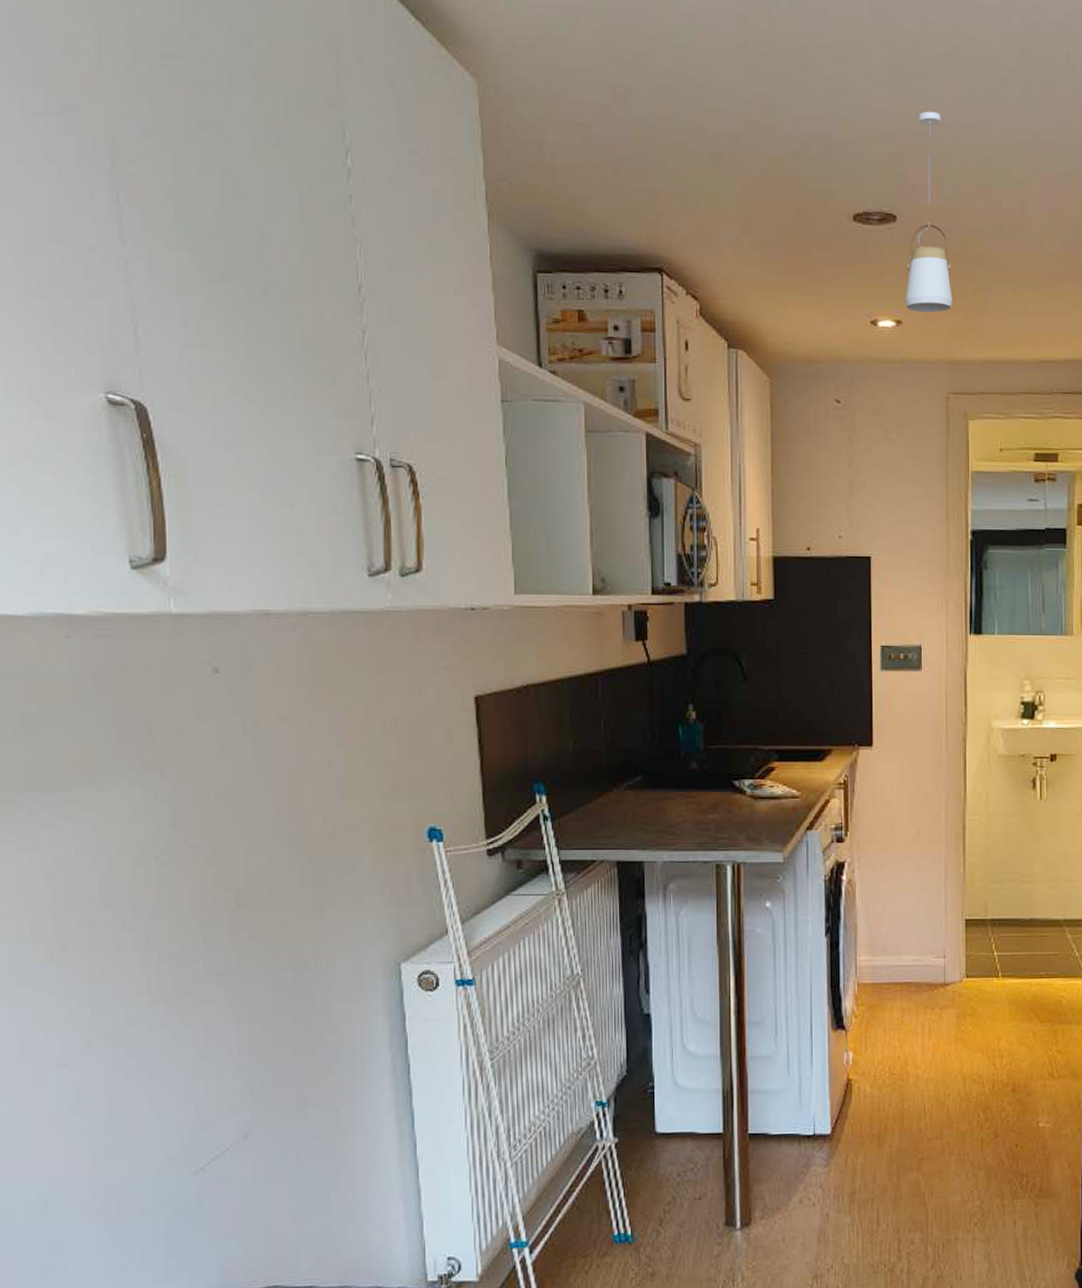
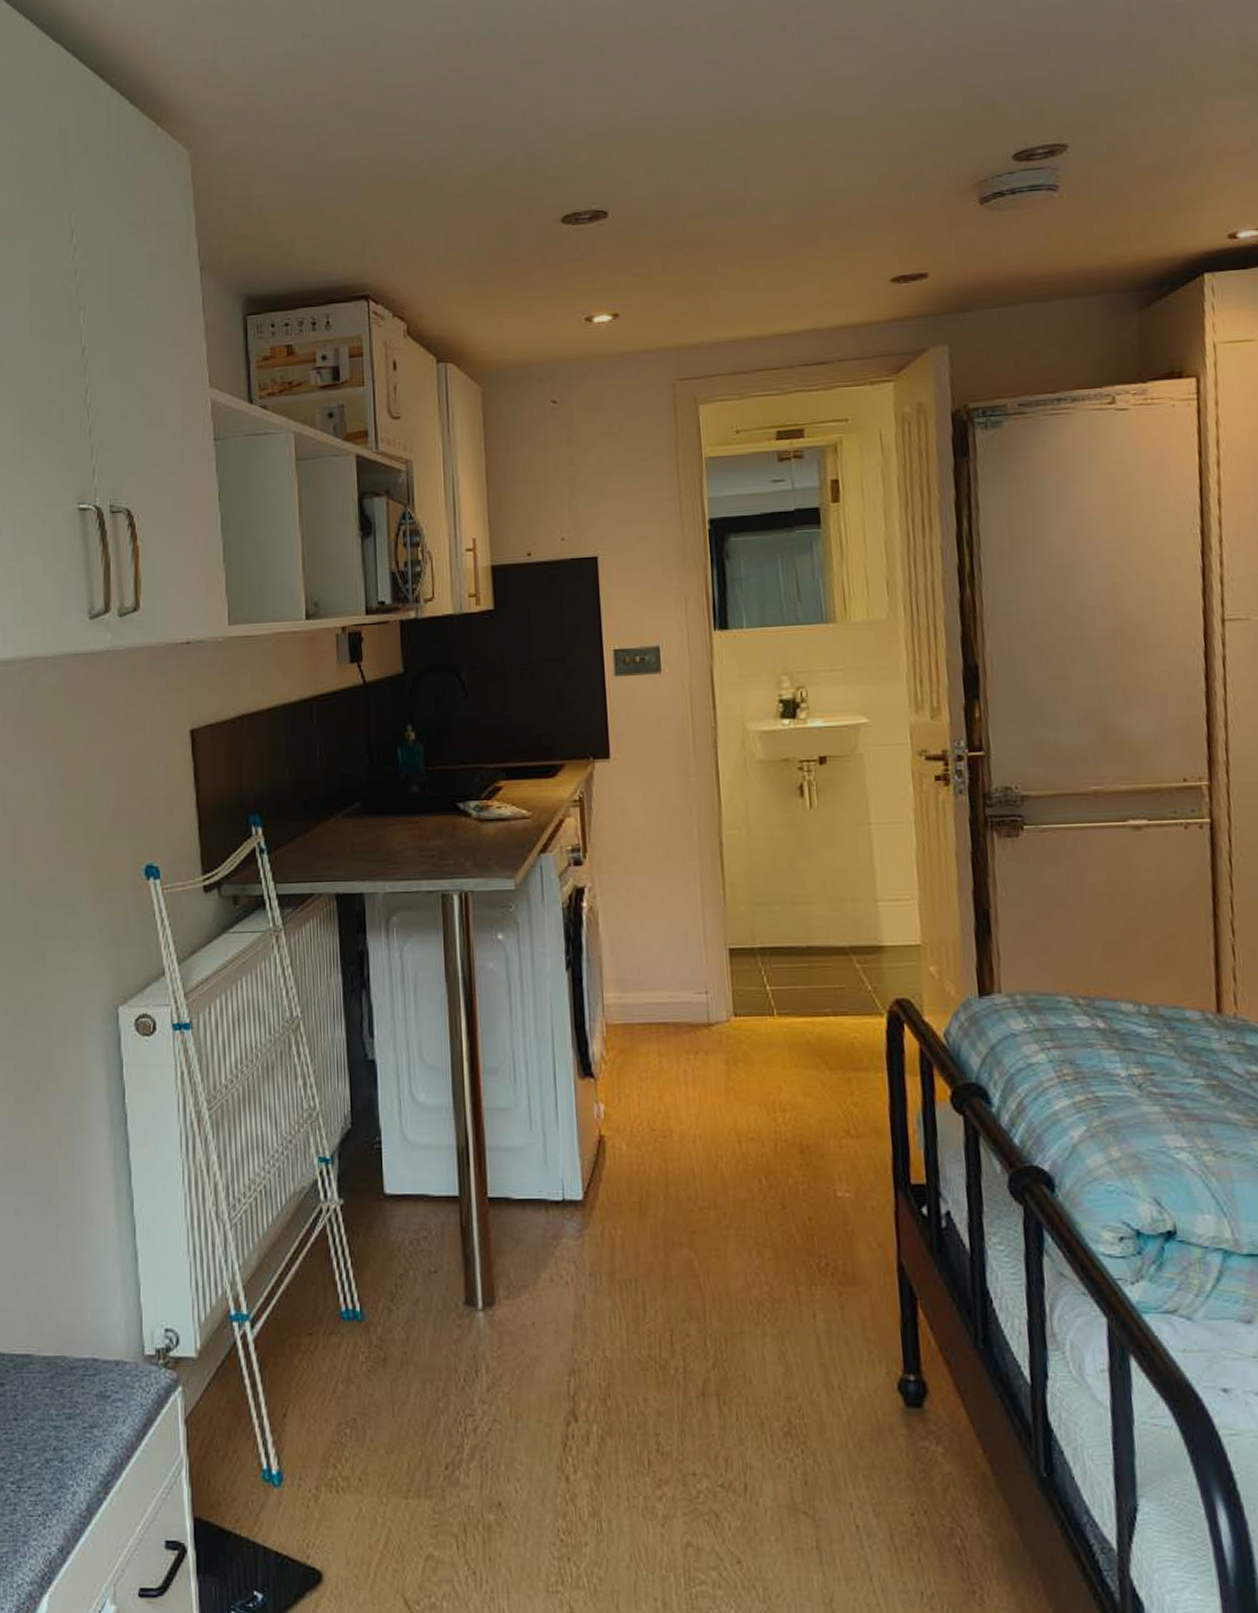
pendant light: present [905,111,953,313] -> none [620,105,673,303]

